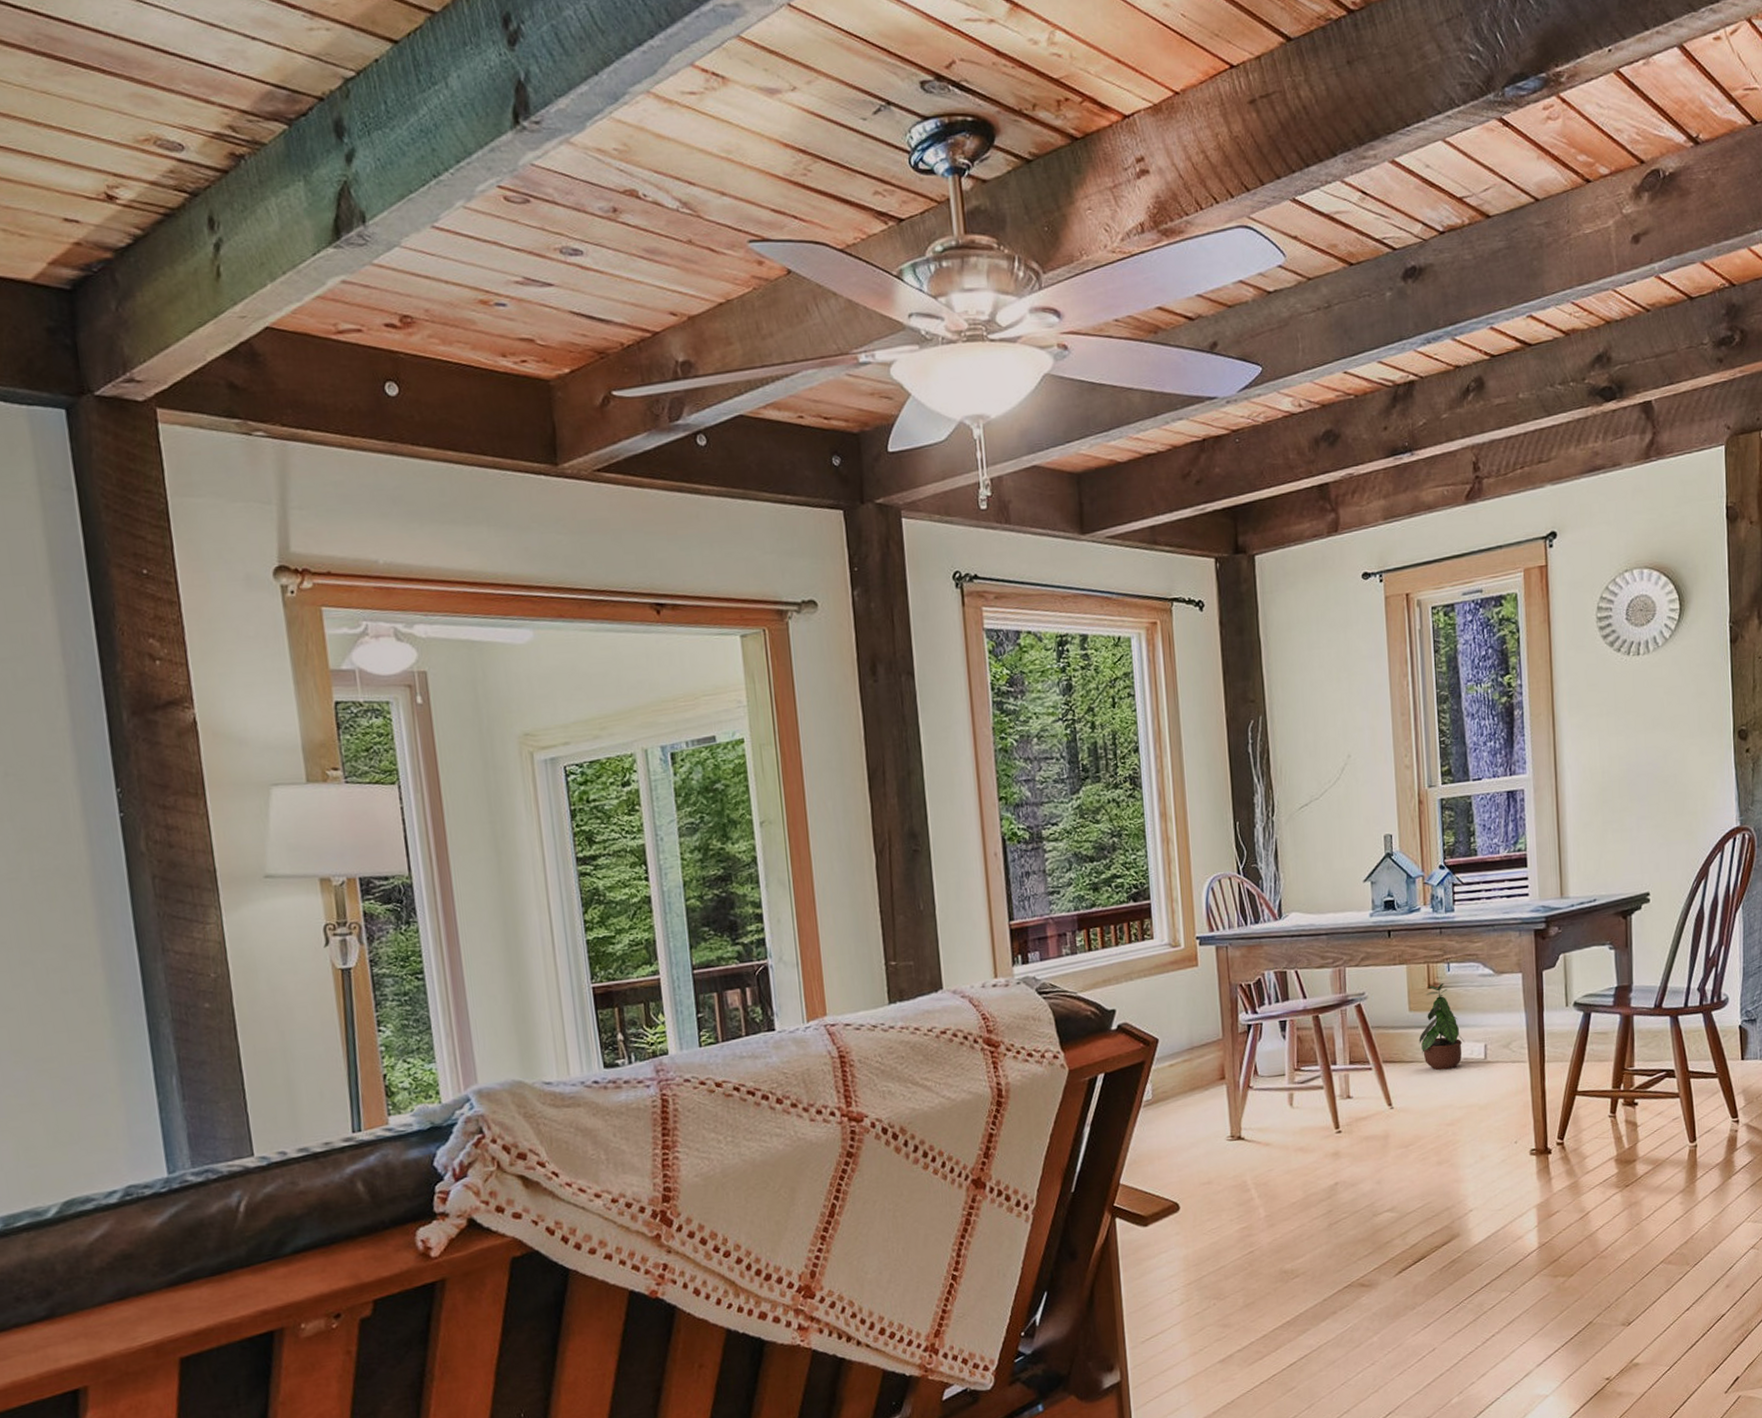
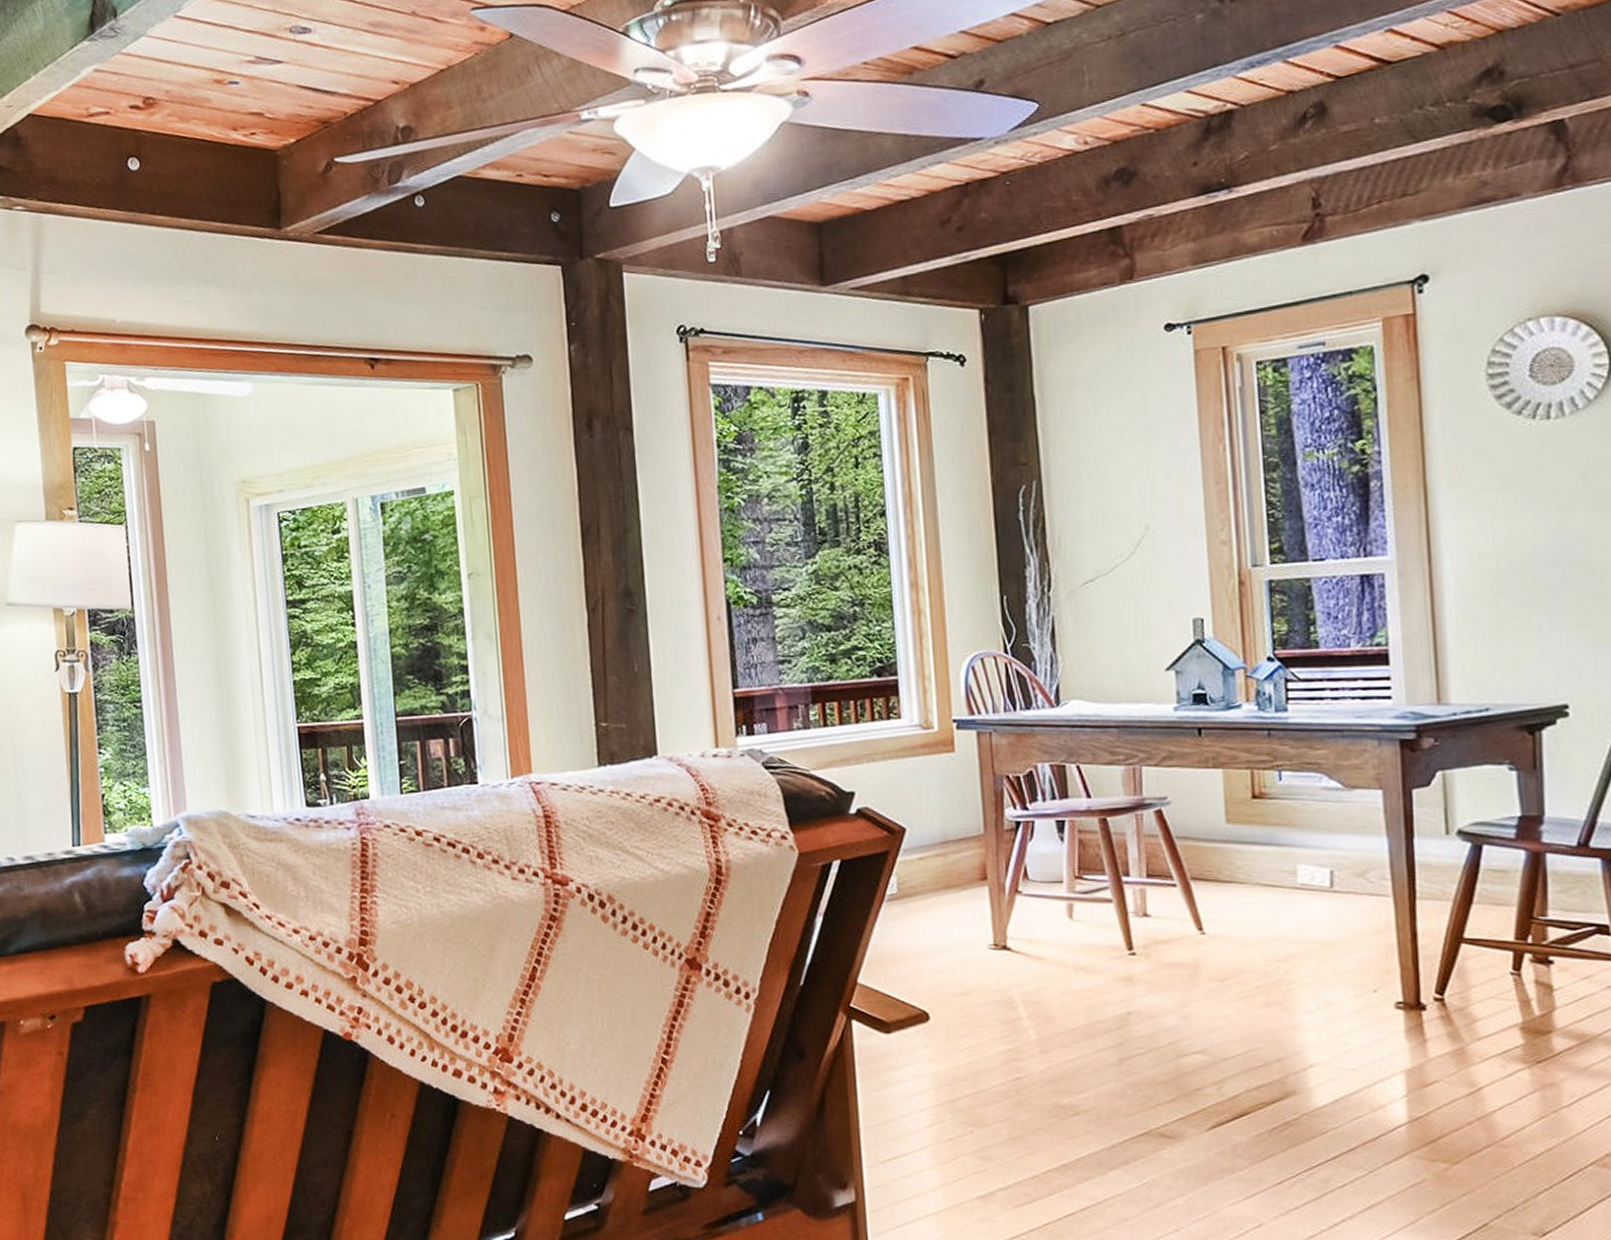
potted plant: present [1419,983,1465,1071] -> none [1239,794,1304,896]

